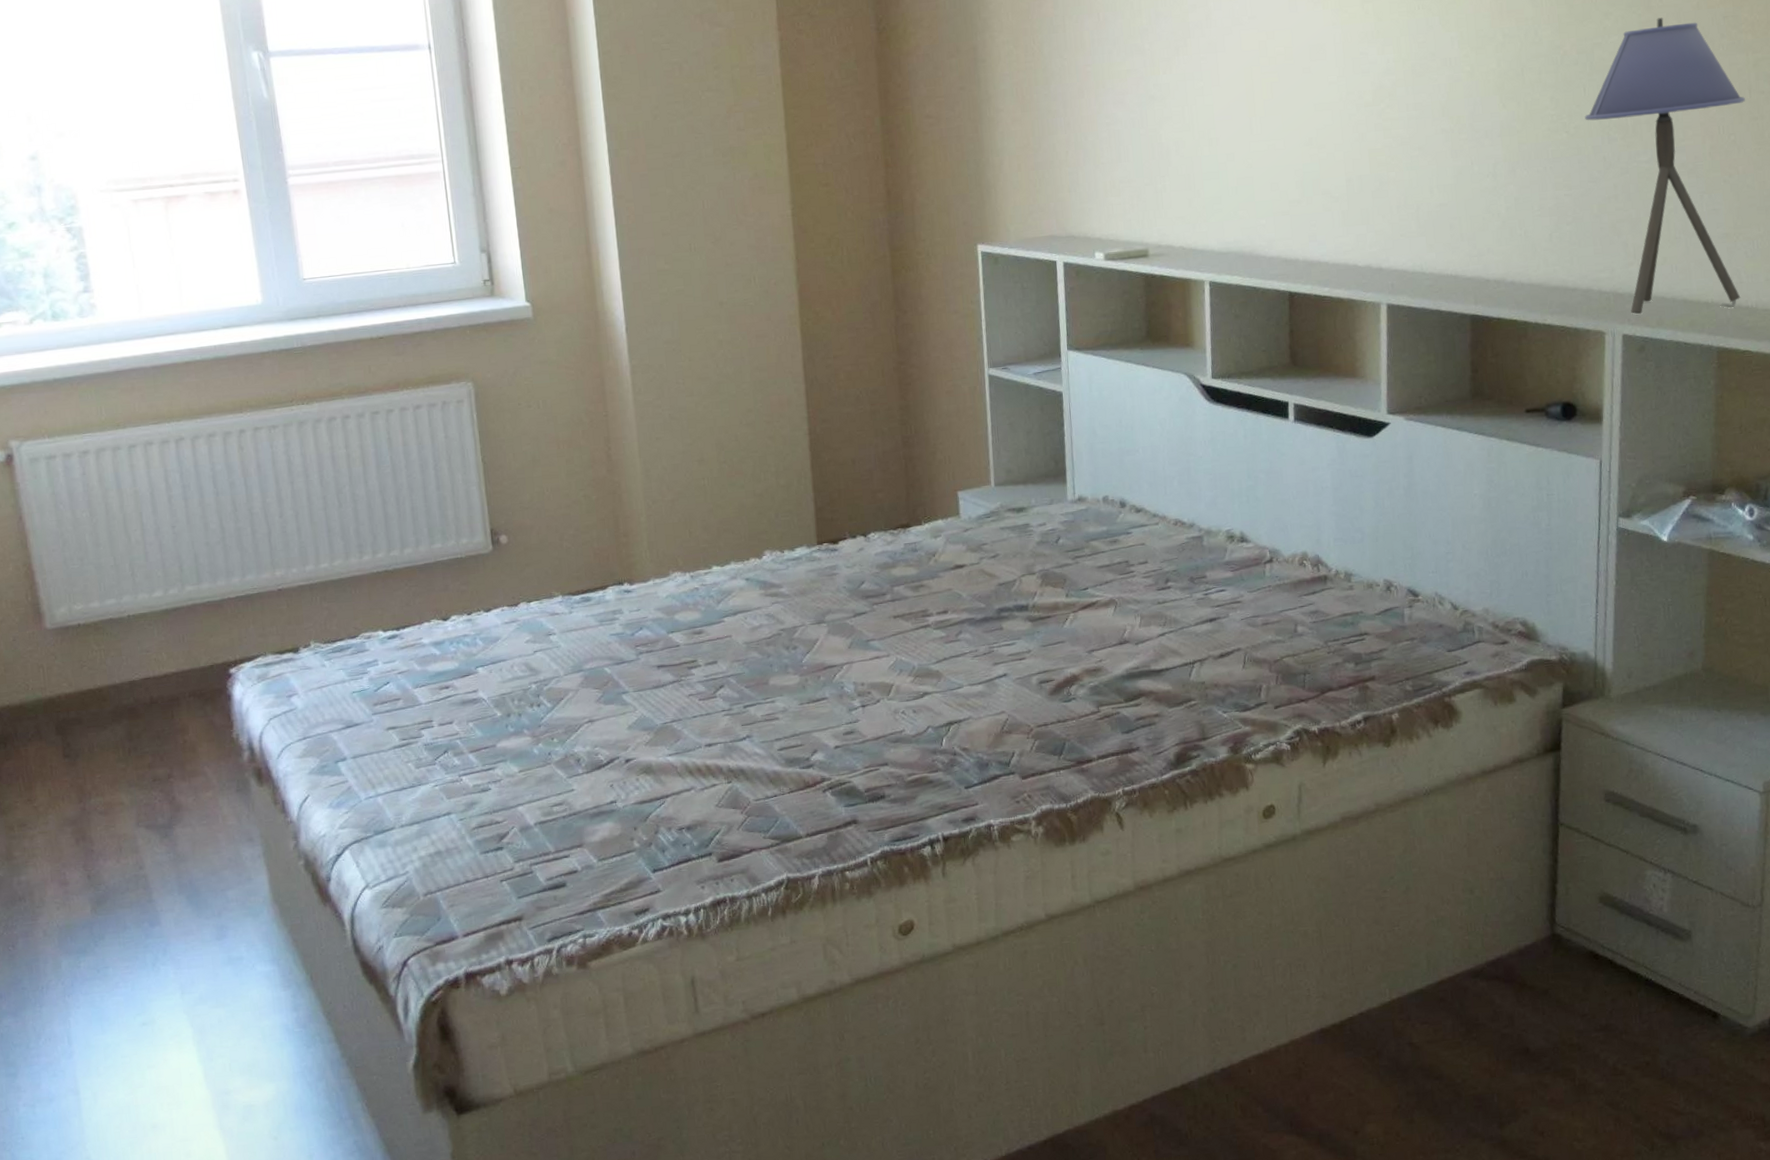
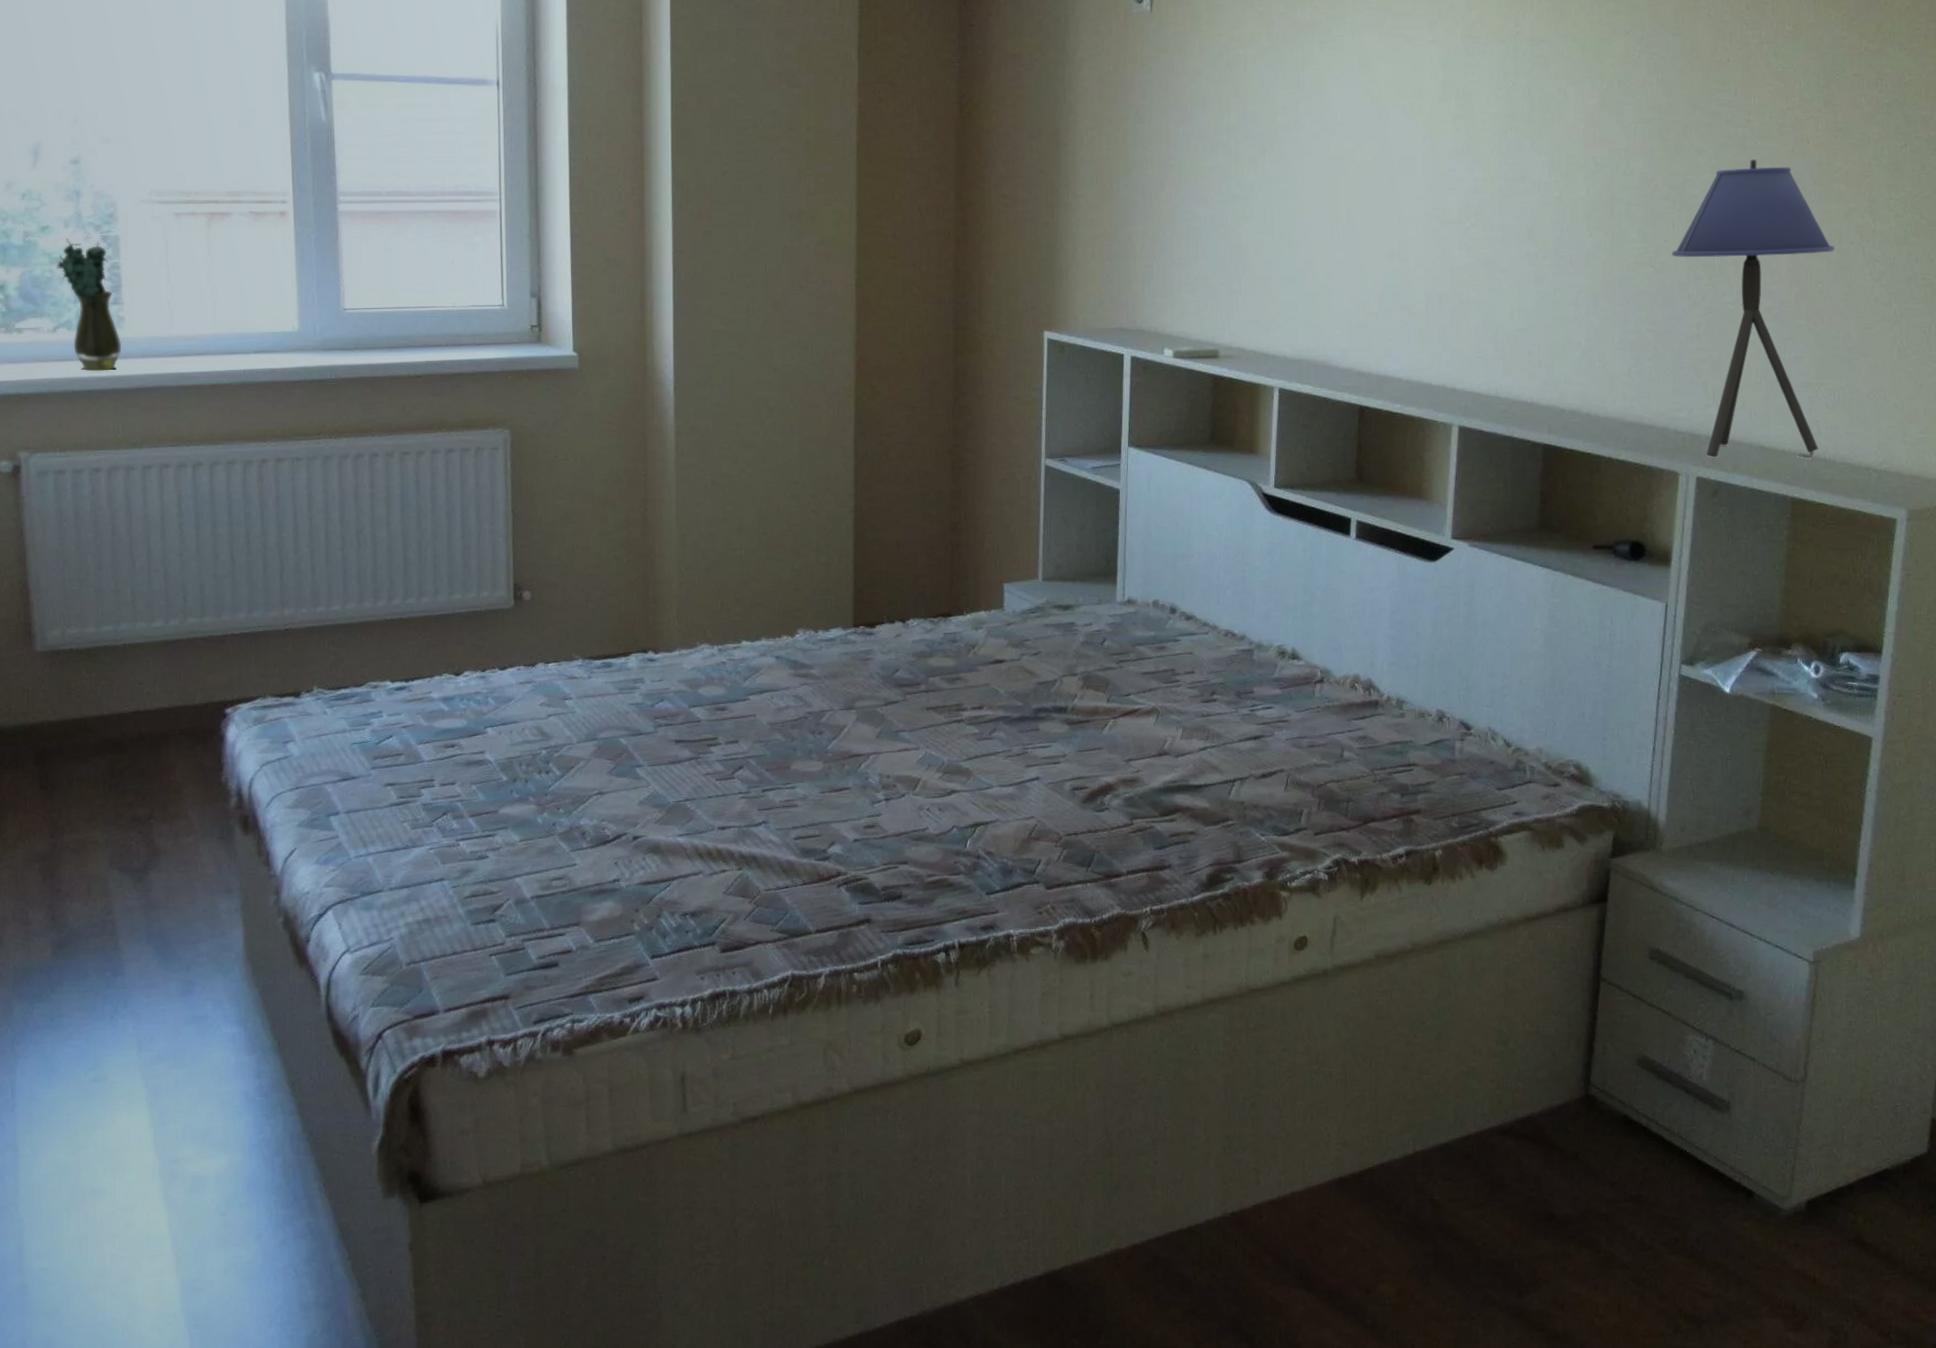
vase: none [27,233,97,360] -> present [57,238,122,372]

